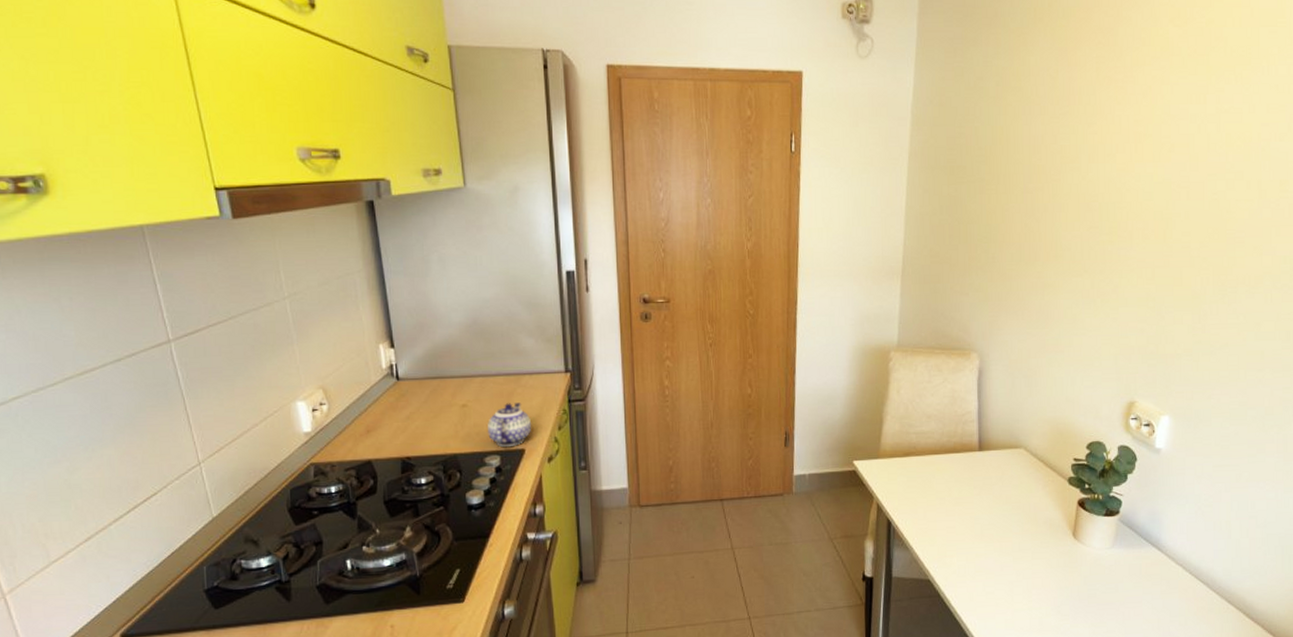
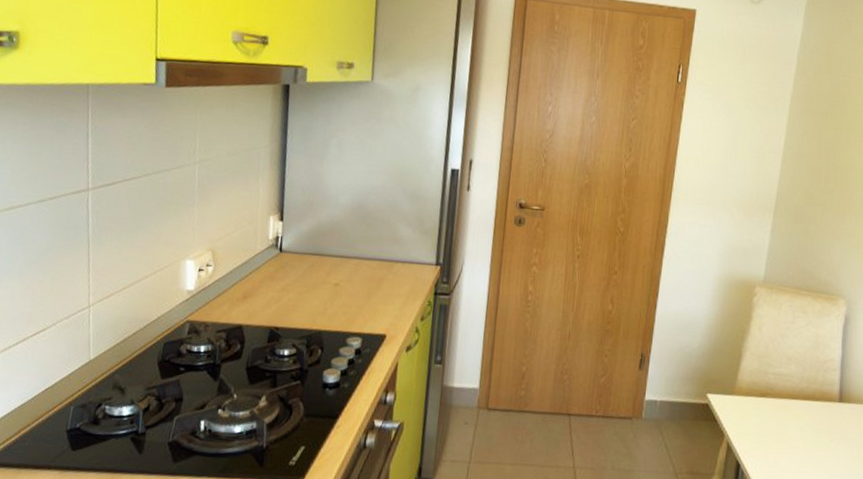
teapot: present [488,403,532,448] -> none [354,287,397,332]

